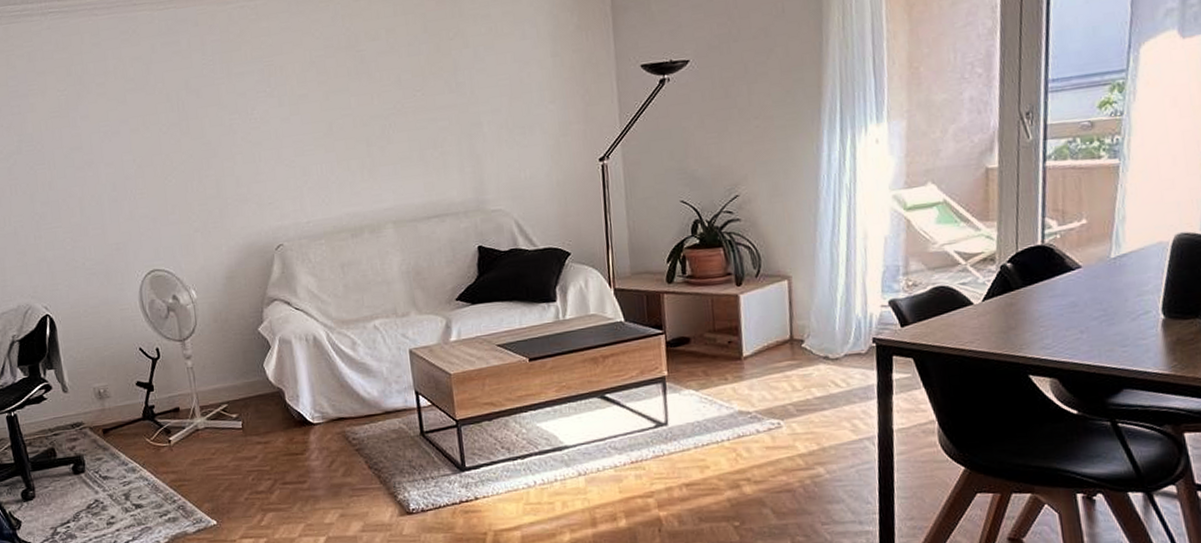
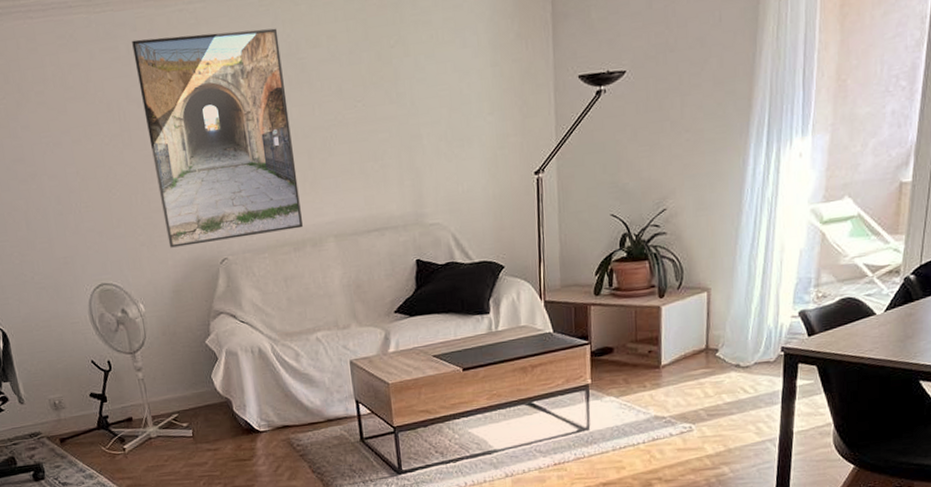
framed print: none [193,22,361,234] -> present [132,28,303,248]

